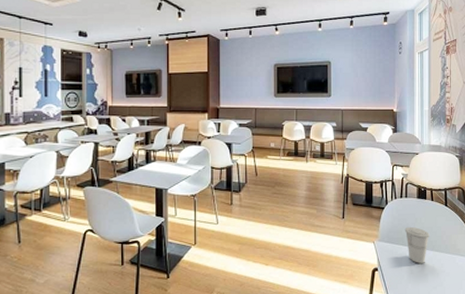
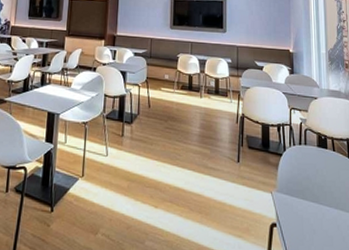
cup: present [404,226,429,263] -> none [305,178,333,223]

